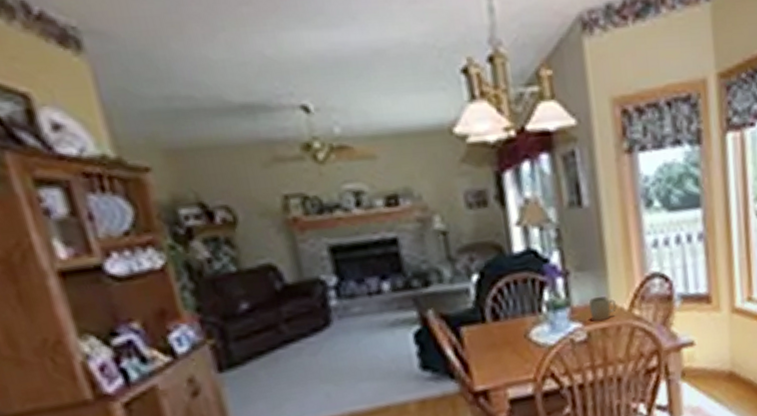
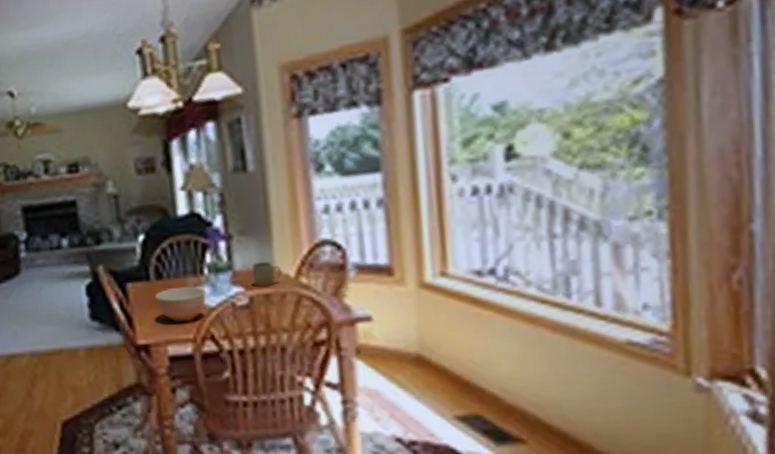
bowl: none [492,325,545,363] -> present [155,286,206,322]

